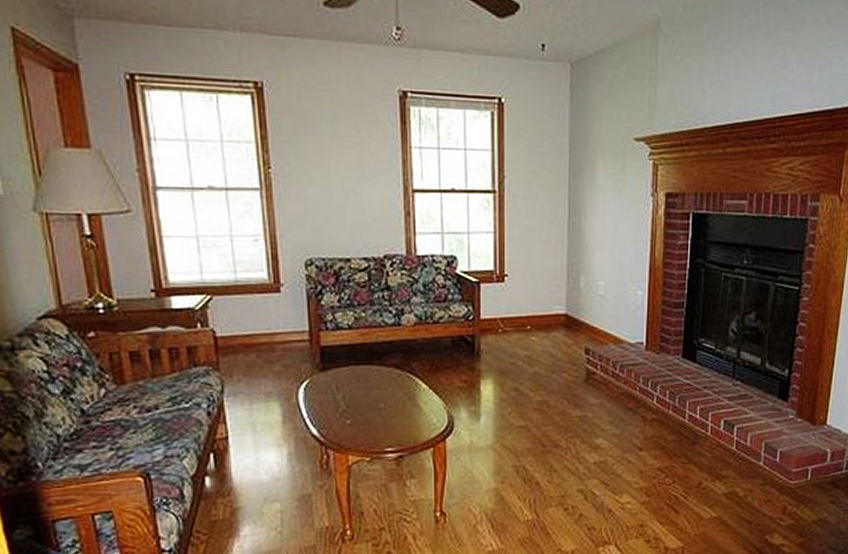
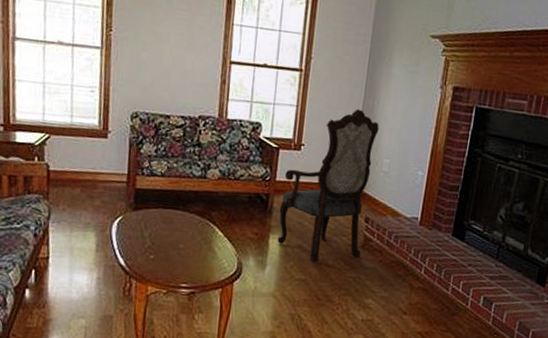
armchair: none [488,228,589,405] -> present [277,109,379,263]

